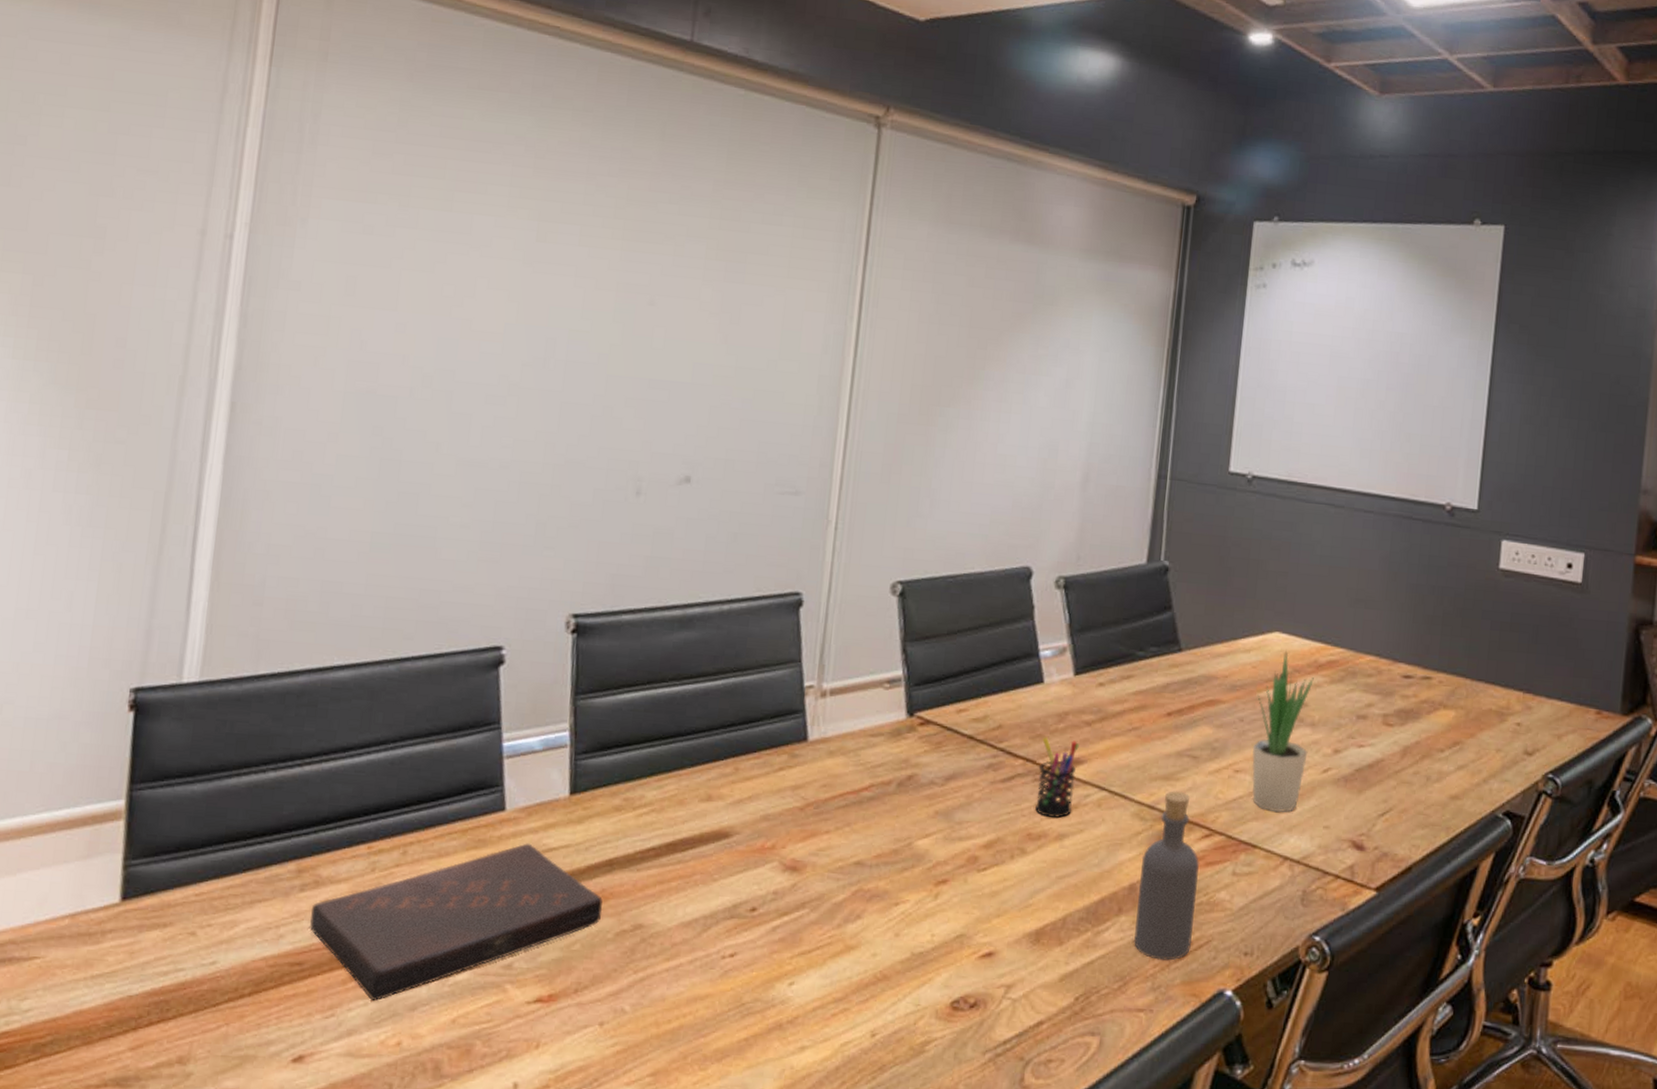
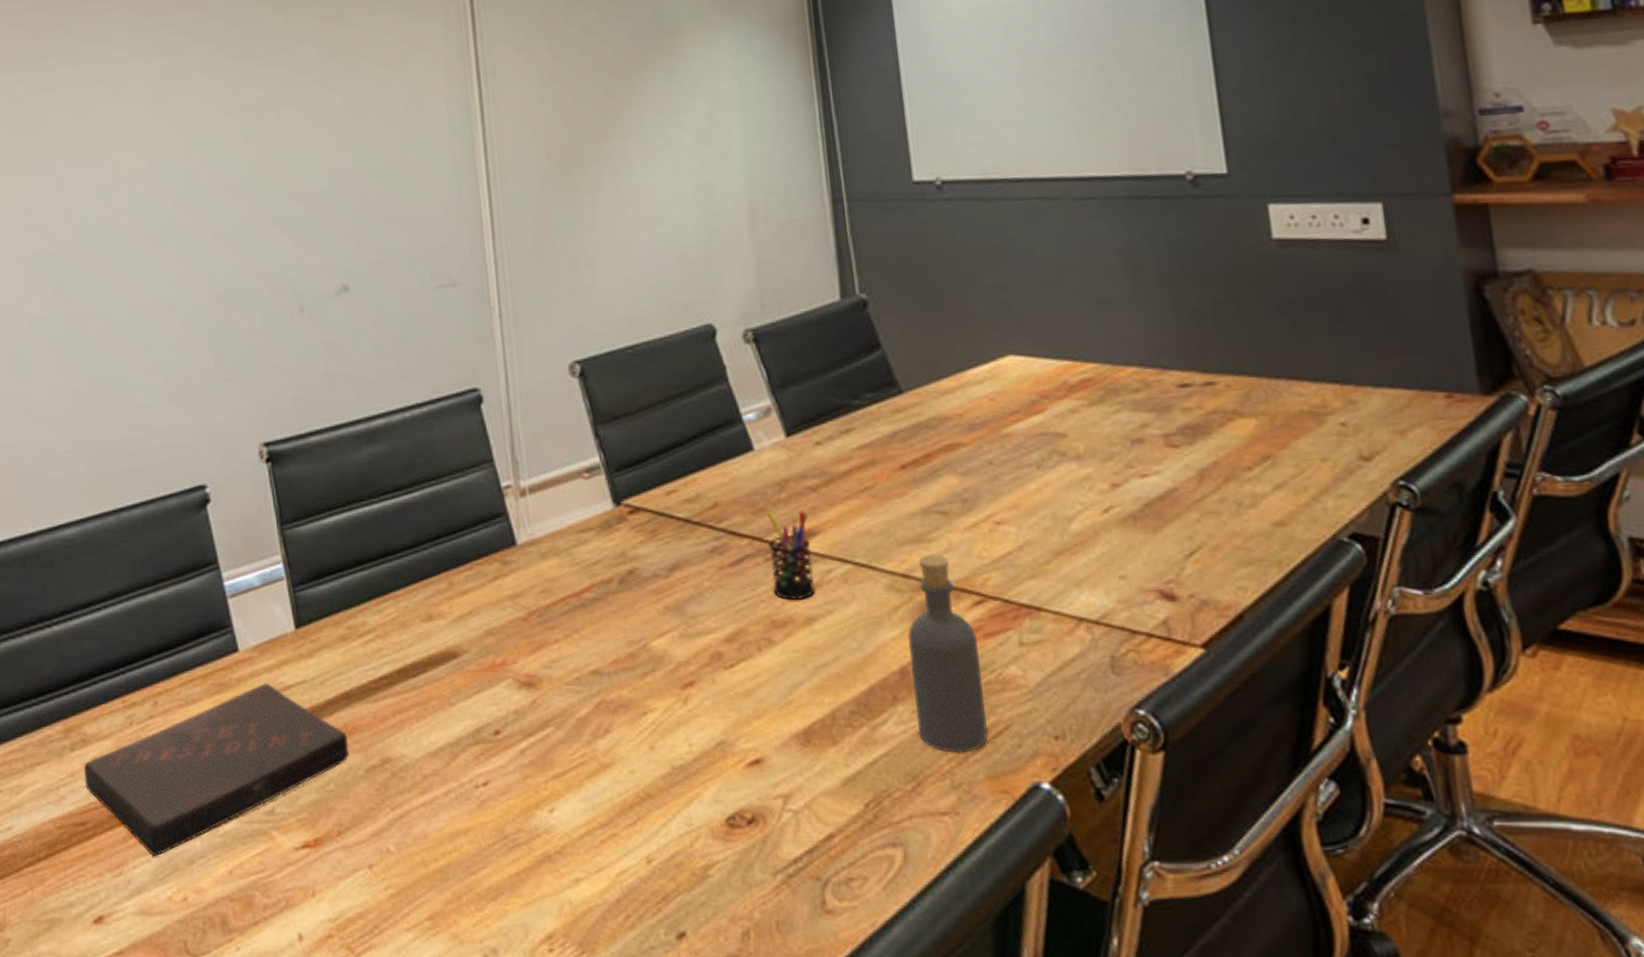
potted plant: present [1251,650,1314,813] -> none [1003,375,1081,567]

